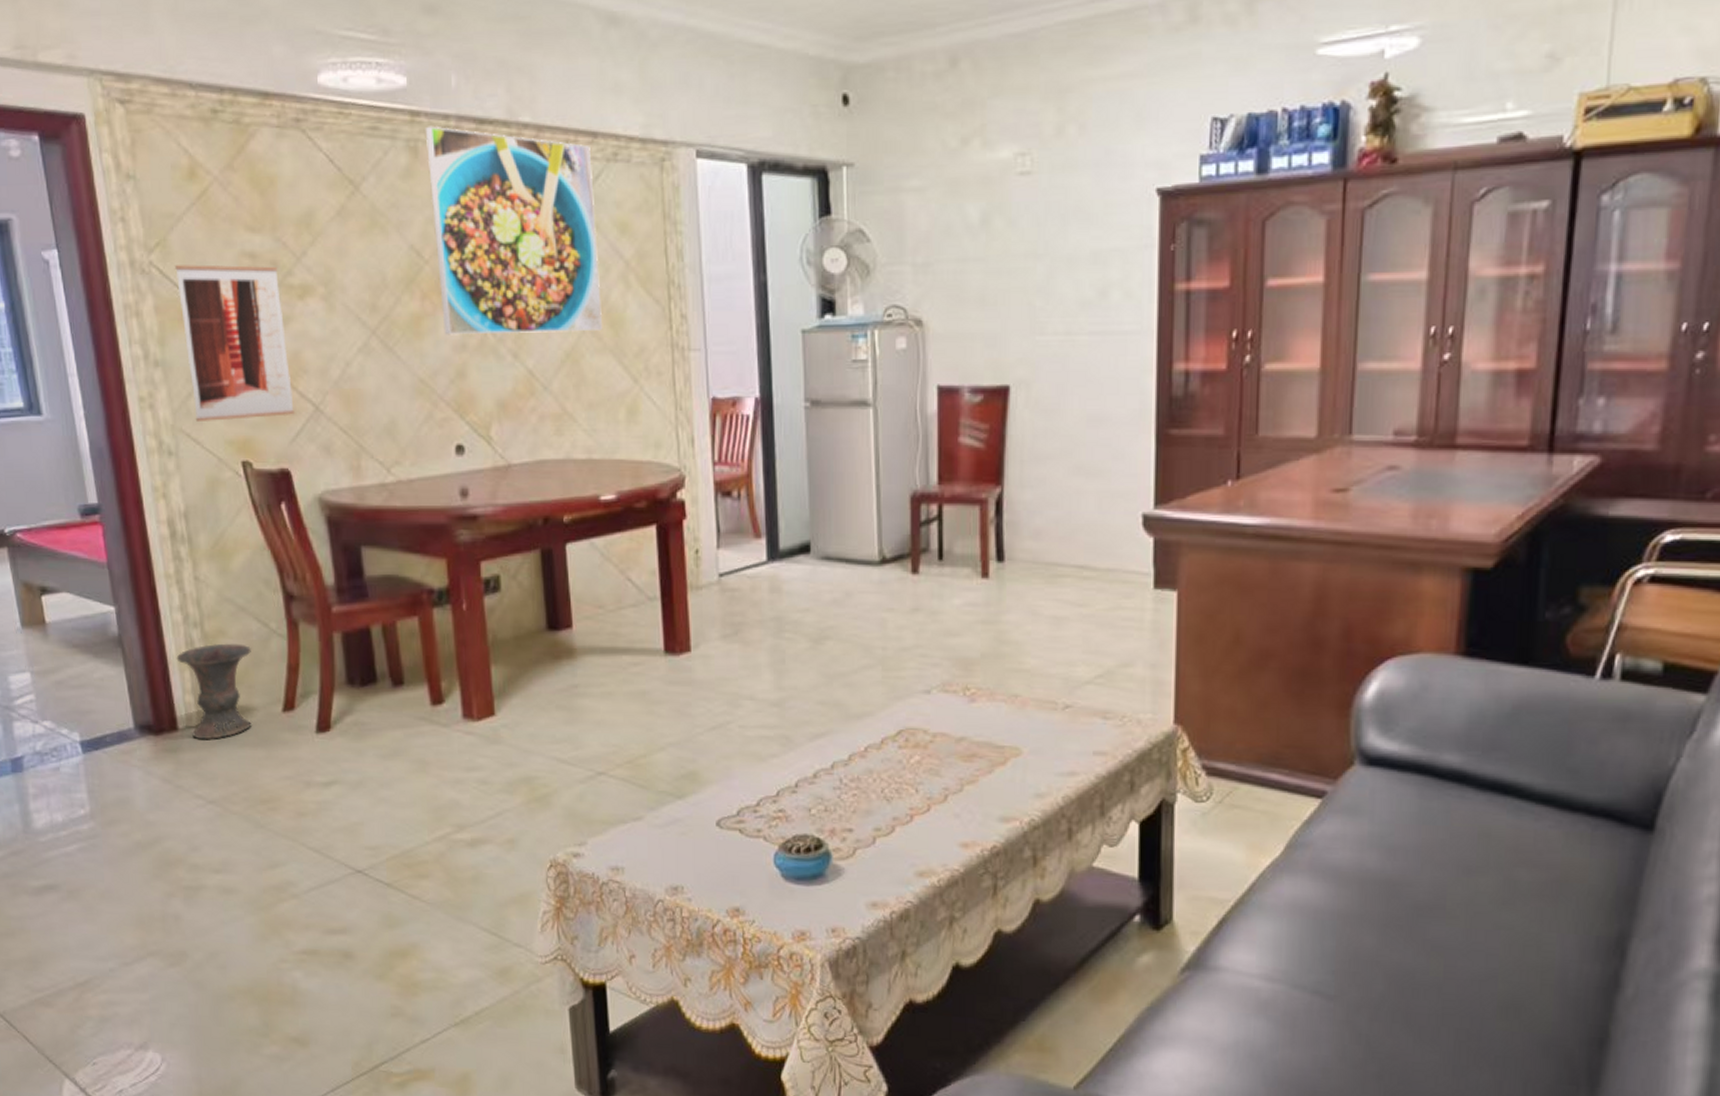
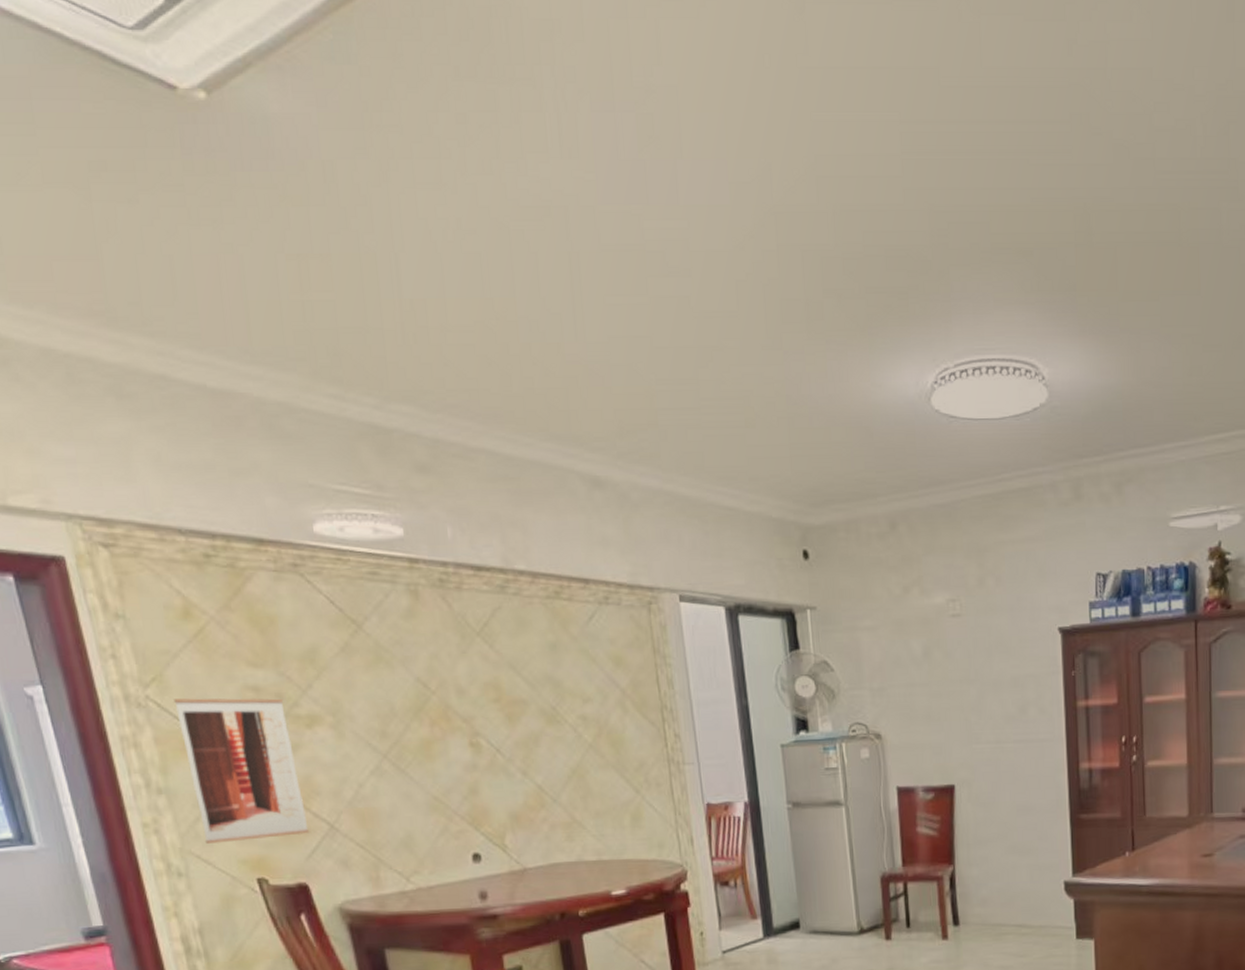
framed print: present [426,126,602,335] -> none [425,572,604,757]

